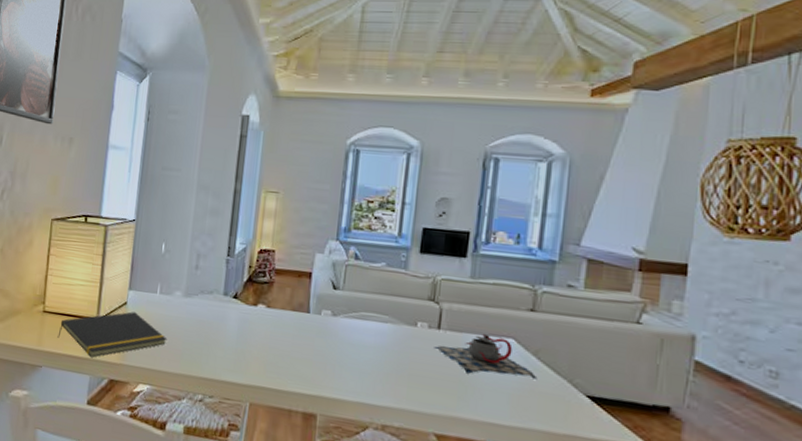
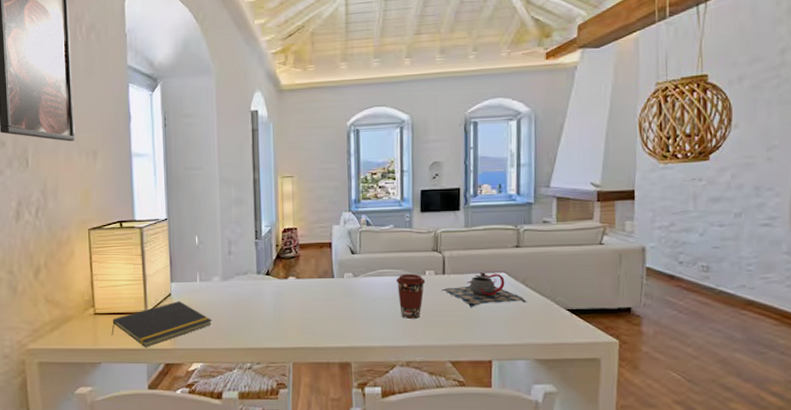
coffee cup: none [381,321,416,377] -> present [396,273,426,319]

